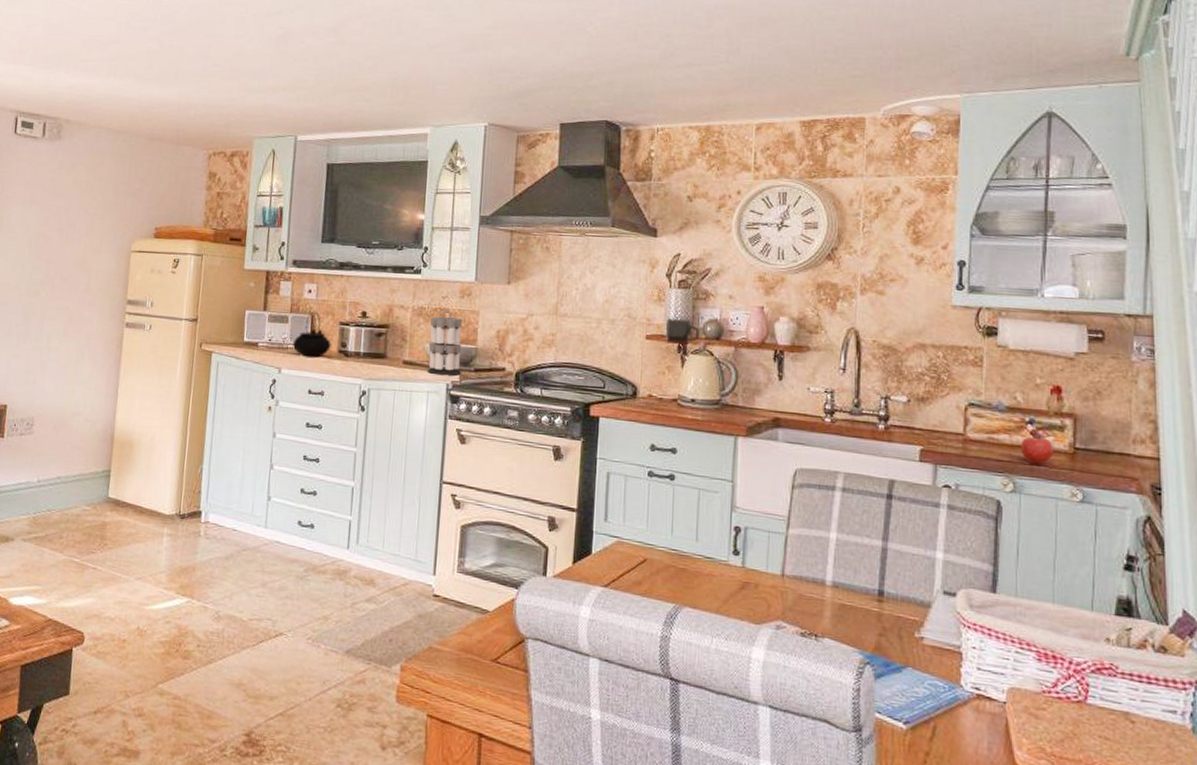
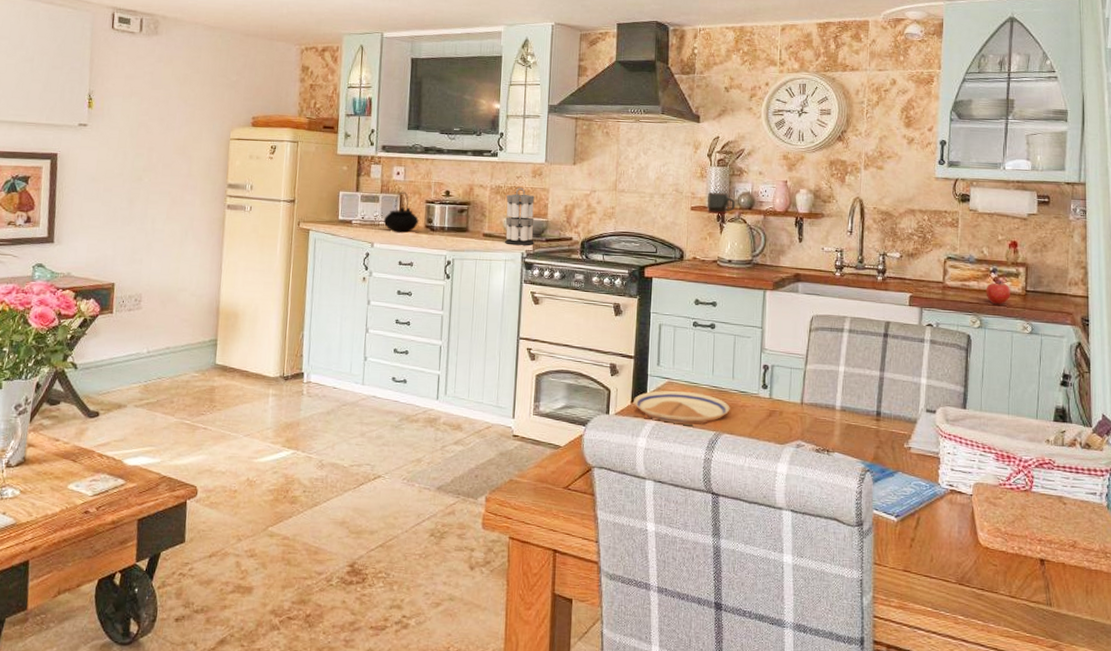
plate: none [576,551,693,595] -> present [634,390,730,425]

